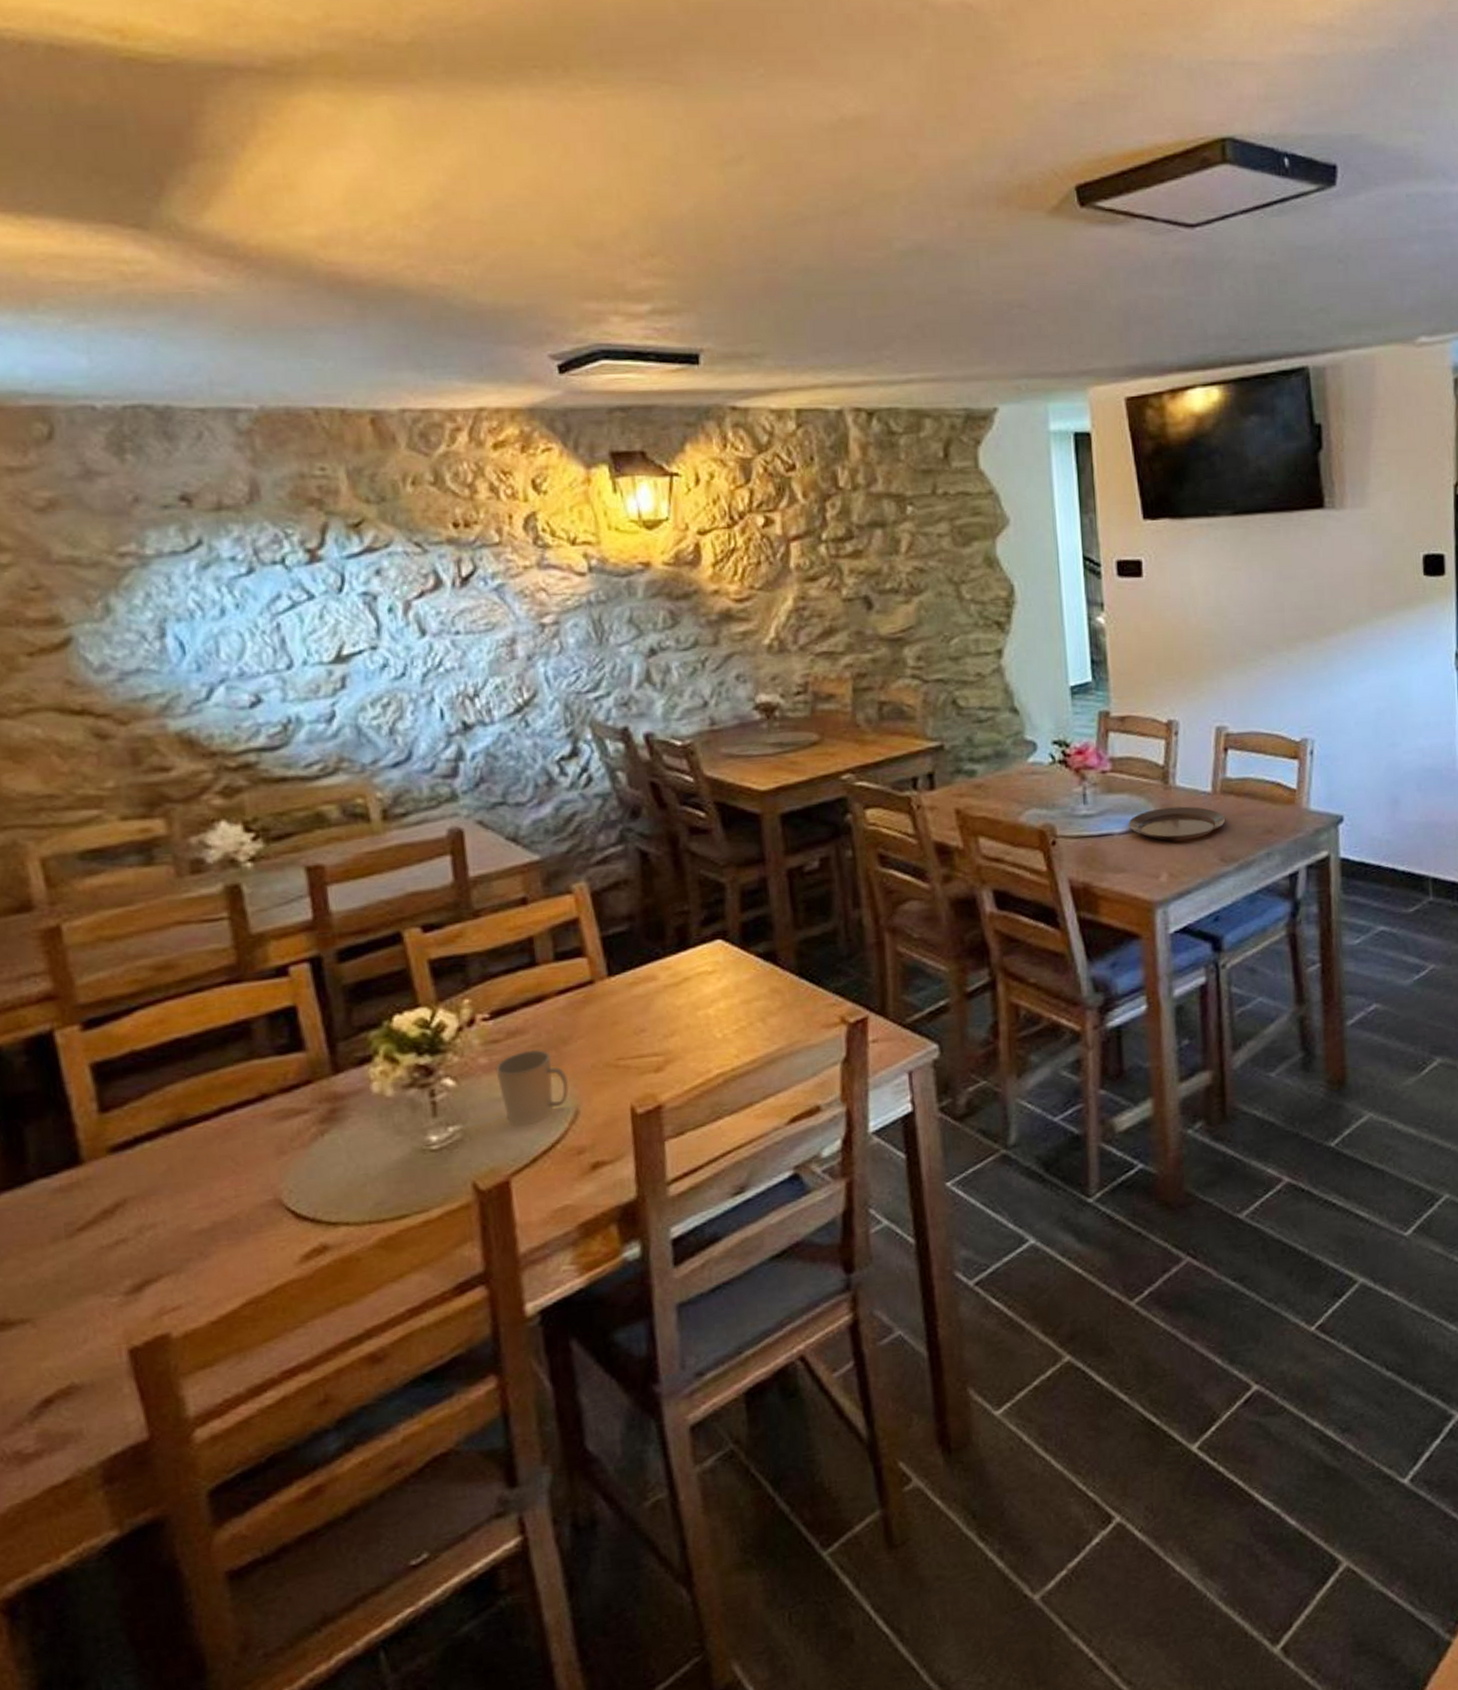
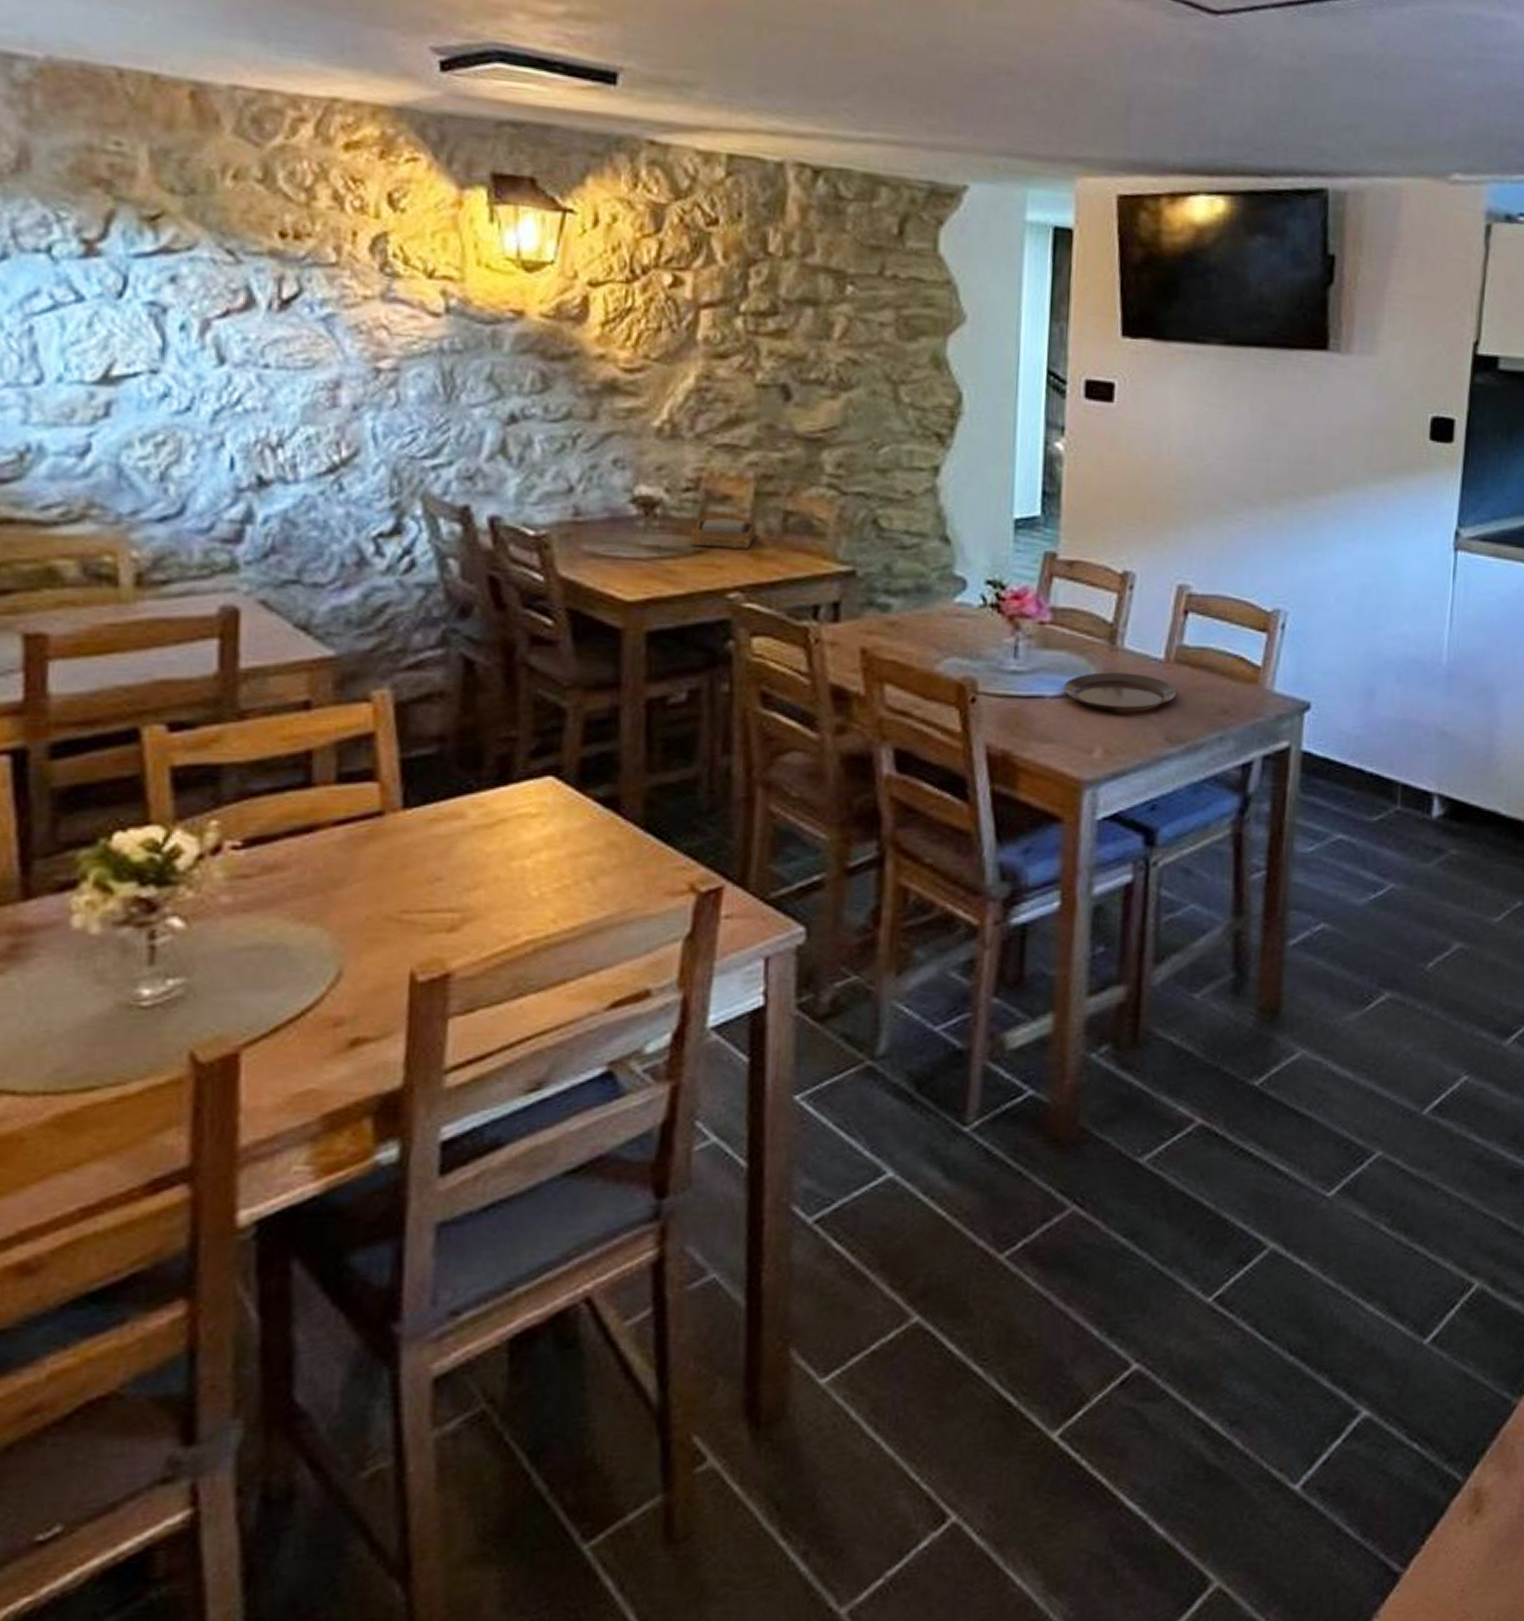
mug: present [495,1050,569,1127] -> none [240,892,333,987]
napkin holder: none [806,713,858,740] -> present [691,518,757,549]

